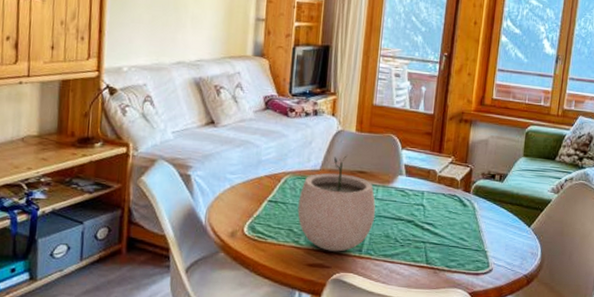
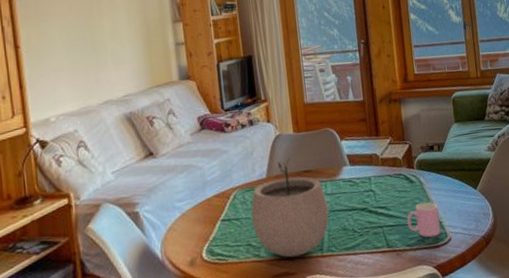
cup: none [451,228,487,264] -> present [406,202,442,238]

